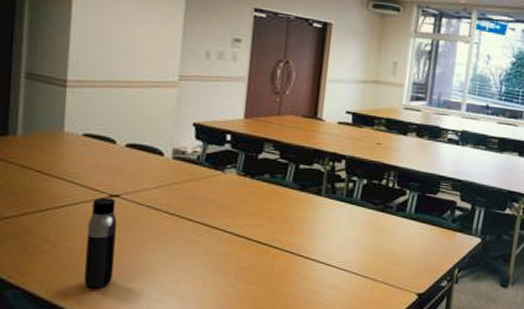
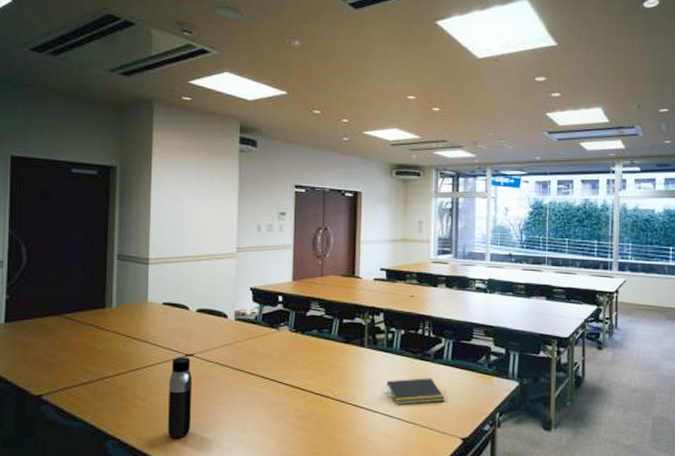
notepad: none [342,231,404,258] -> present [386,378,445,405]

